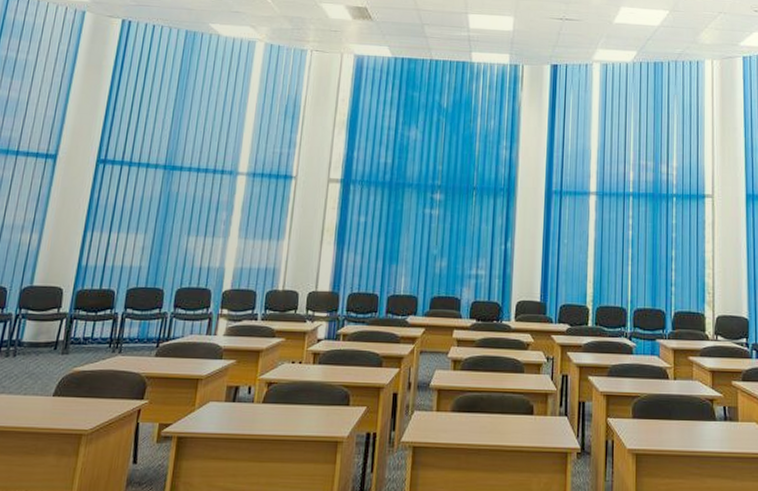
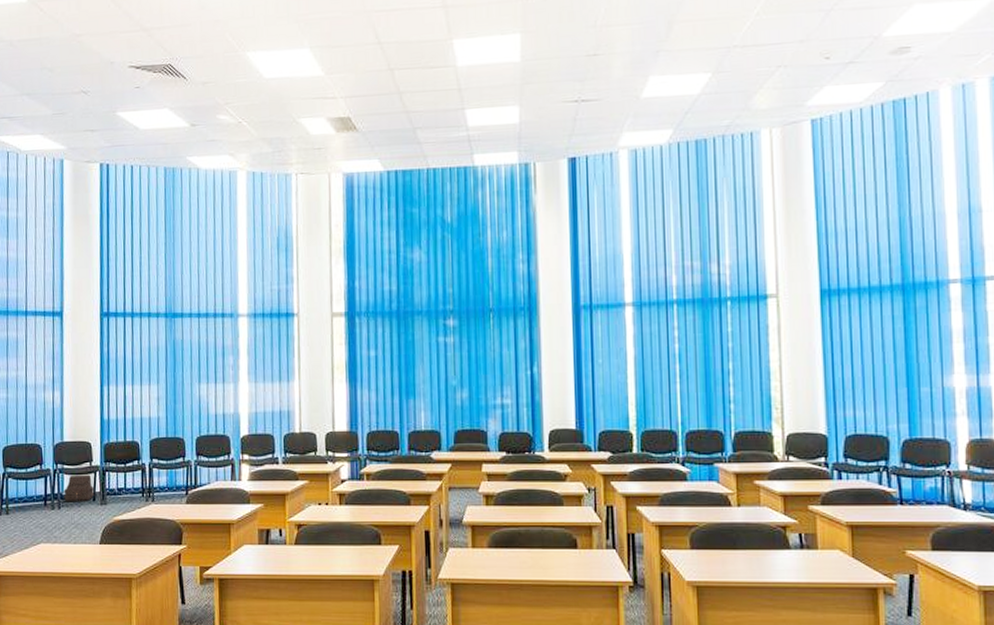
satchel: none [22,321,58,350] -> present [64,474,95,502]

